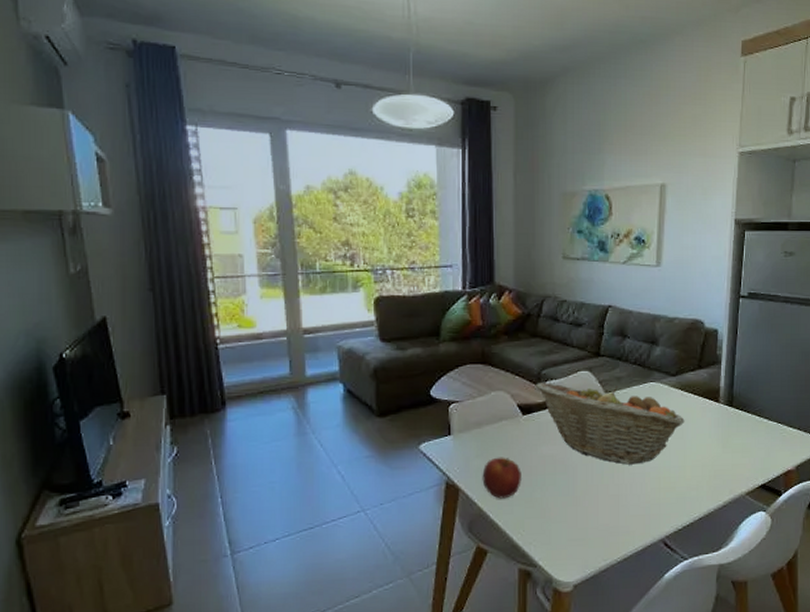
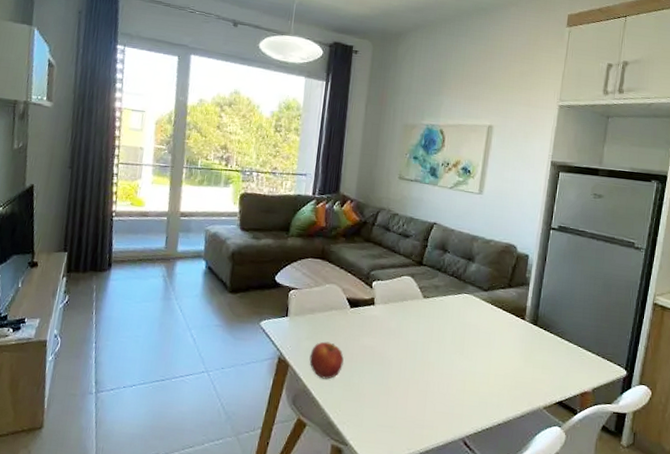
fruit basket: present [536,381,685,465] -> none [364,281,492,366]

